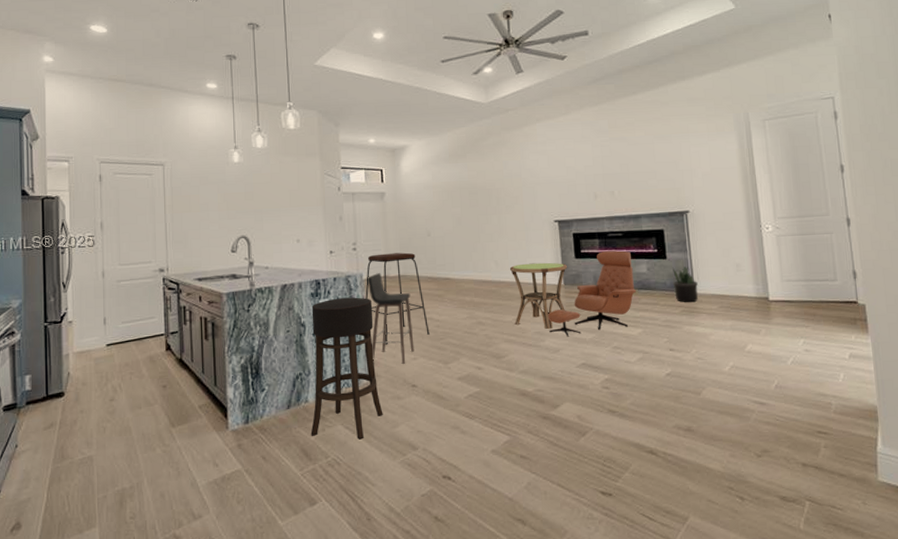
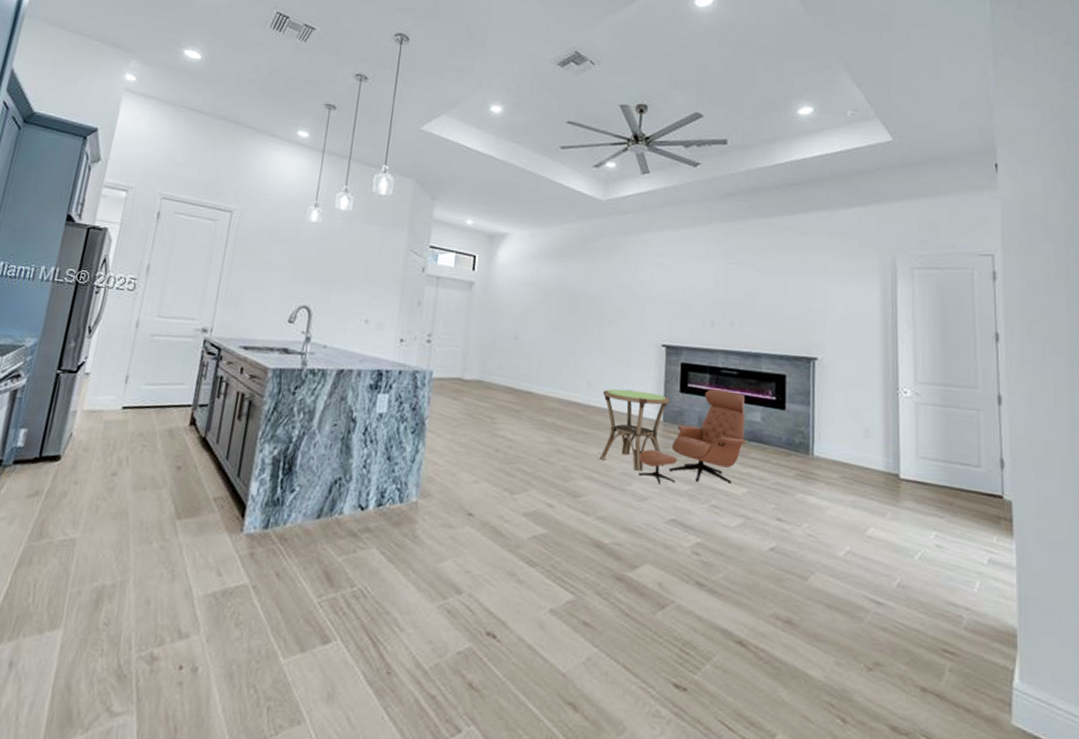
bar stool: present [310,297,383,440] -> none [338,394,439,571]
bar stool: present [365,252,430,345] -> none [431,351,499,460]
bar stool: present [367,273,415,364] -> none [427,373,484,486]
planter: present [672,266,698,302] -> none [789,421,818,466]

